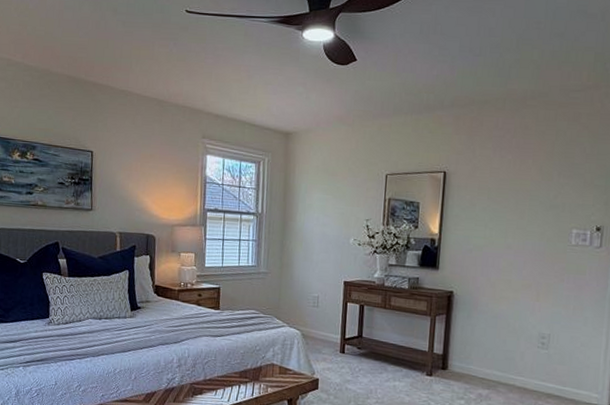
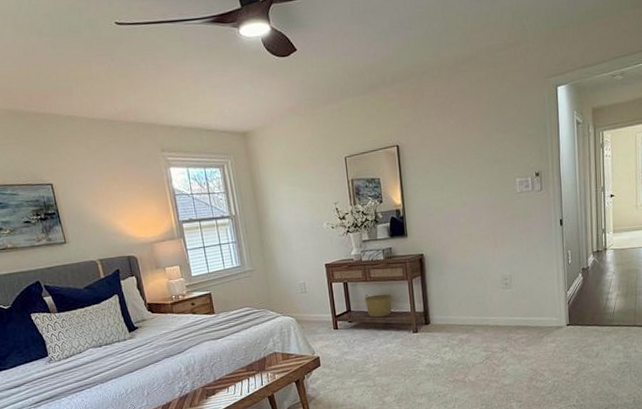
basket: none [379,323,410,351] -> present [364,293,392,318]

